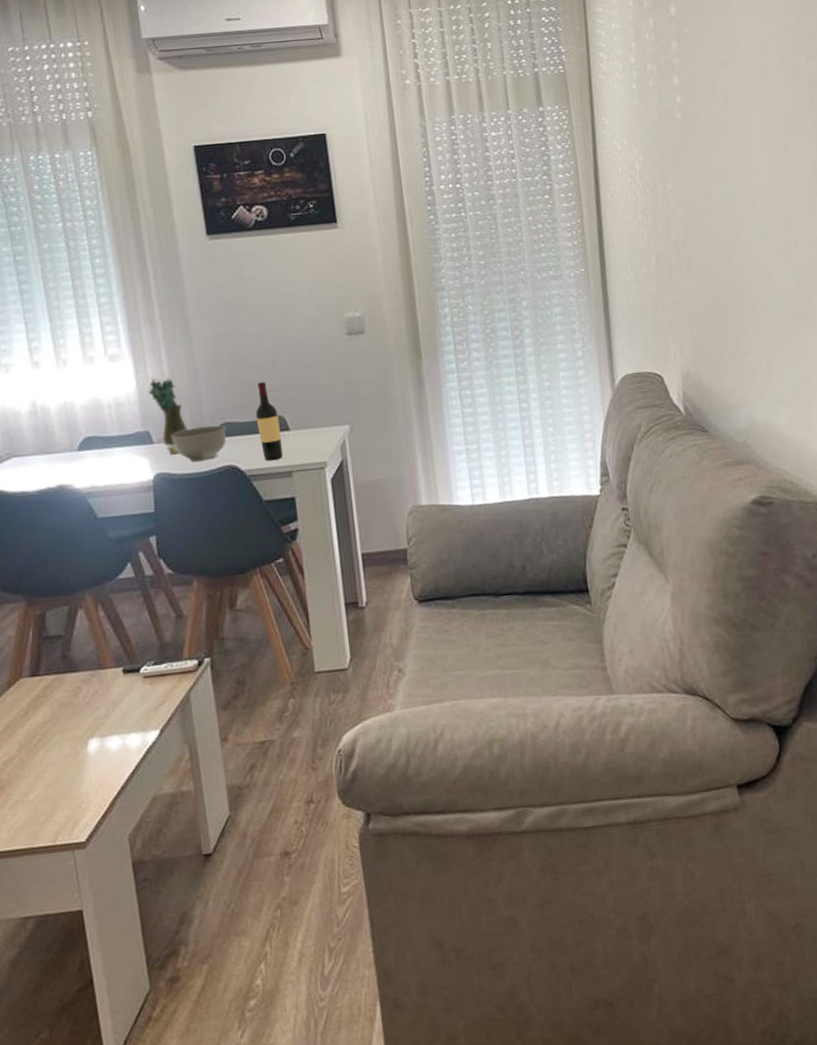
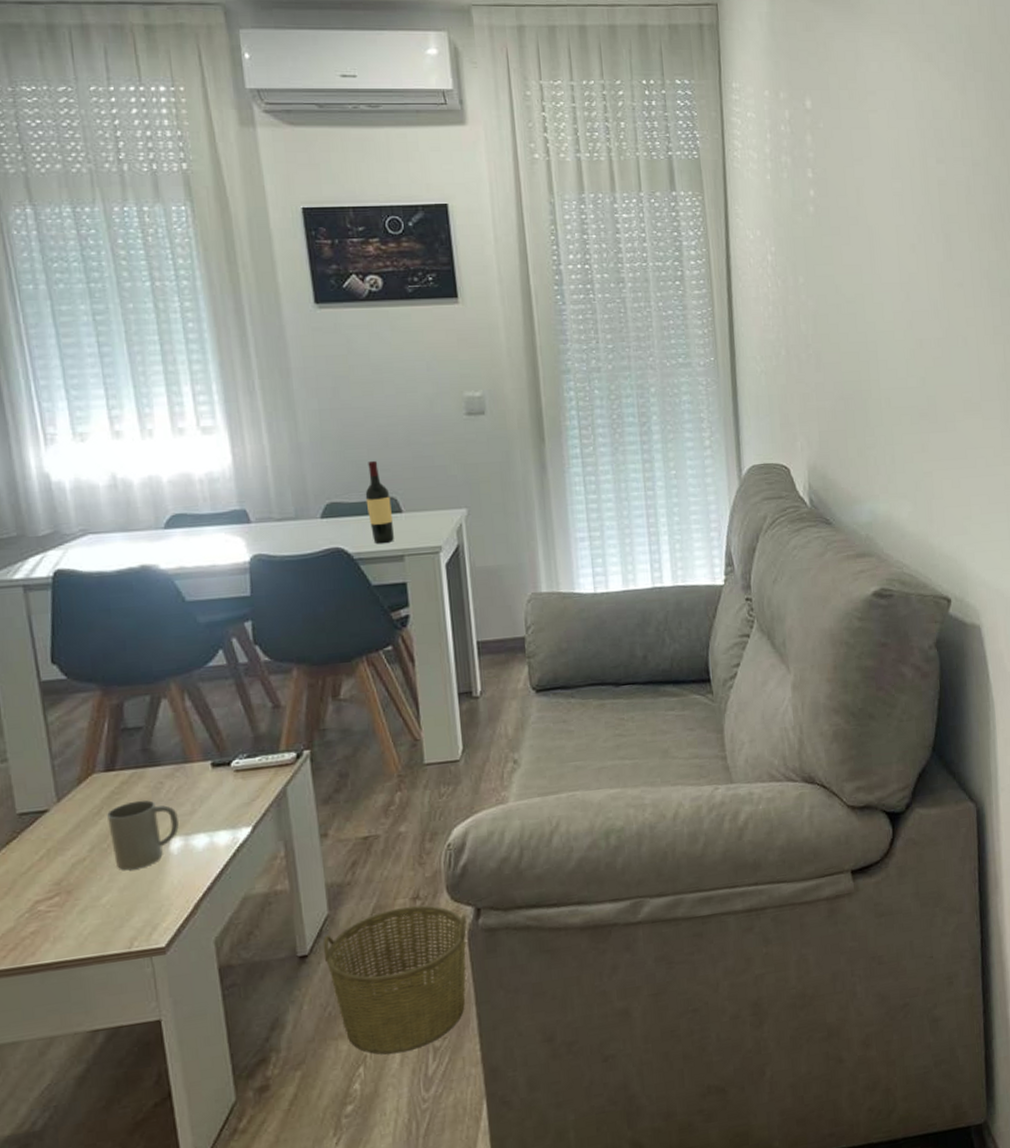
mug: none [33,703,95,768] -> present [107,800,179,870]
vase: present [148,376,188,455] -> none [245,452,290,535]
bowl: present [171,425,227,462] -> none [271,505,333,543]
basket: none [225,809,359,952] -> present [322,905,467,1055]

